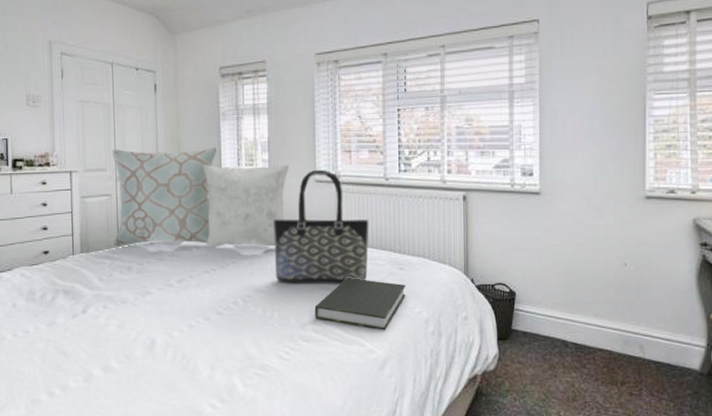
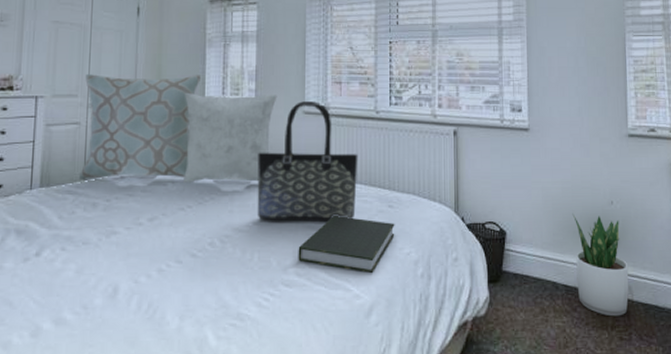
planter: none [584,275,641,373] -> present [572,214,629,317]

